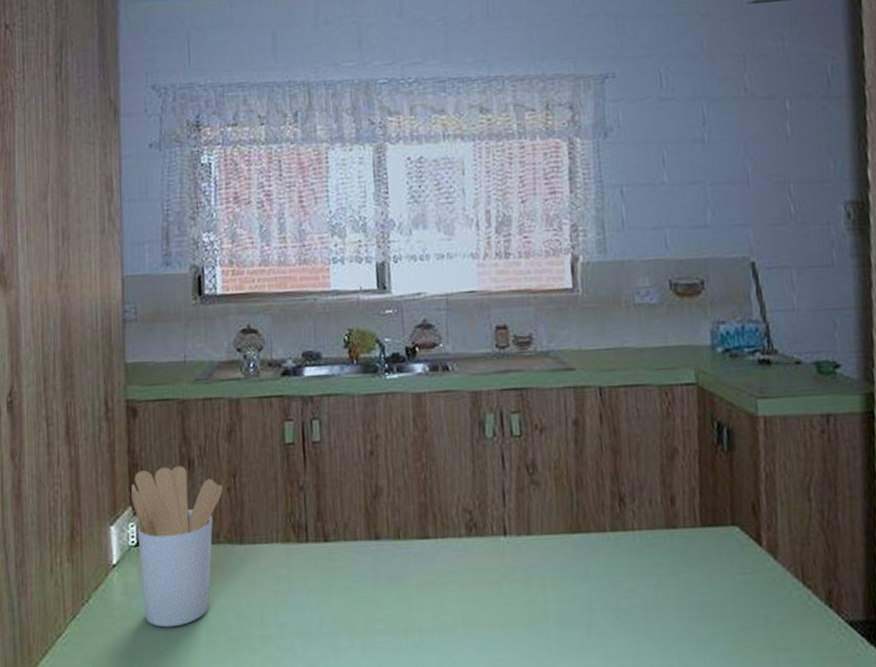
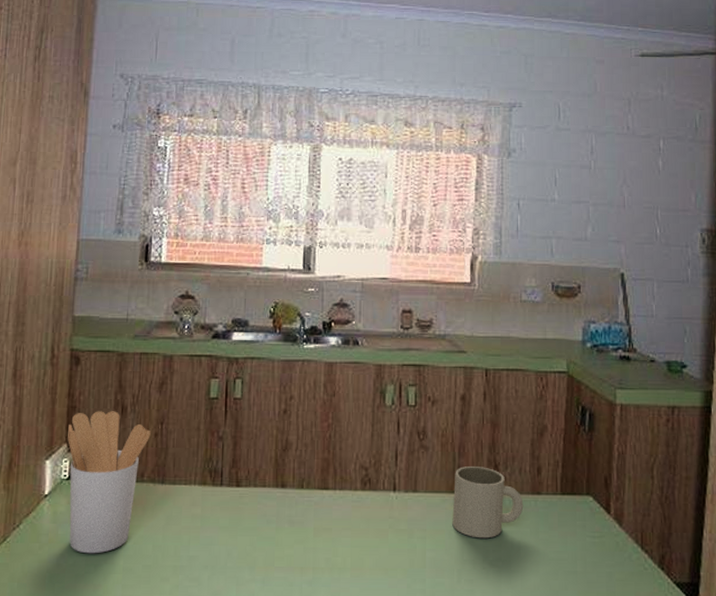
mug: none [573,500,658,584] -> present [452,466,524,539]

